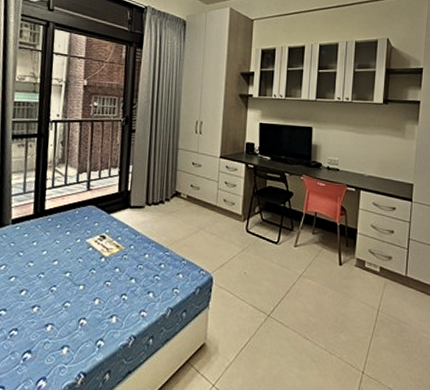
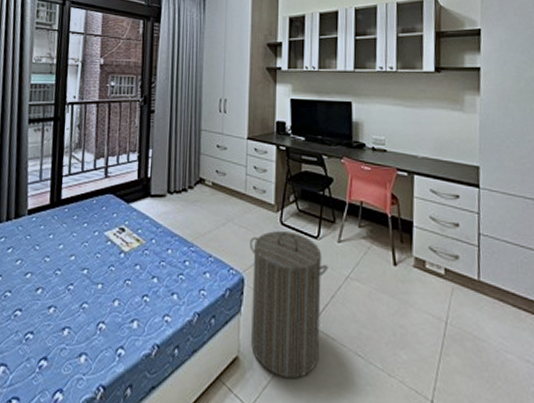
laundry hamper: none [217,238,285,360] -> present [250,231,328,379]

